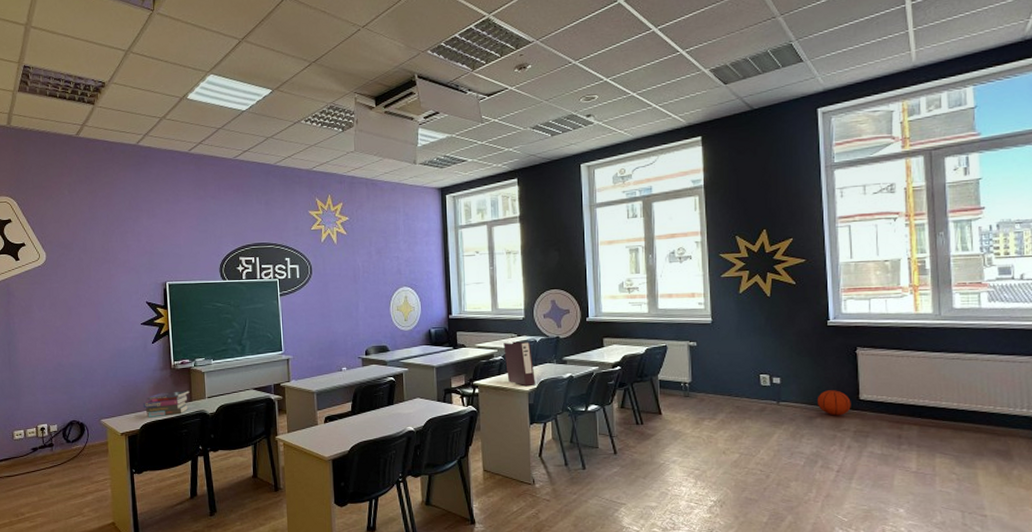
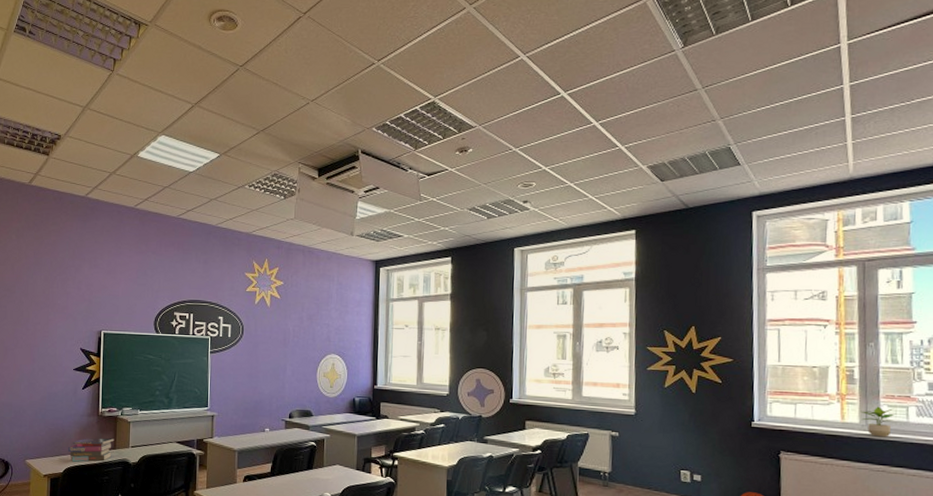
binder: present [504,341,535,387] -> none [426,417,455,463]
potted plant: none [933,295,966,325] -> present [860,406,894,437]

